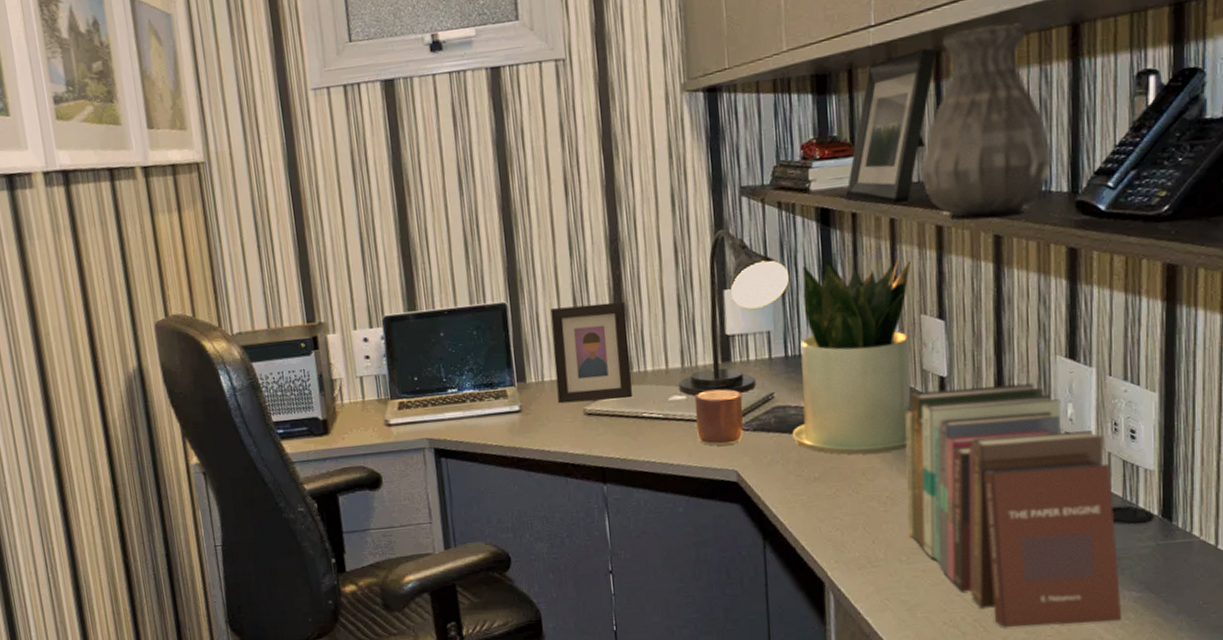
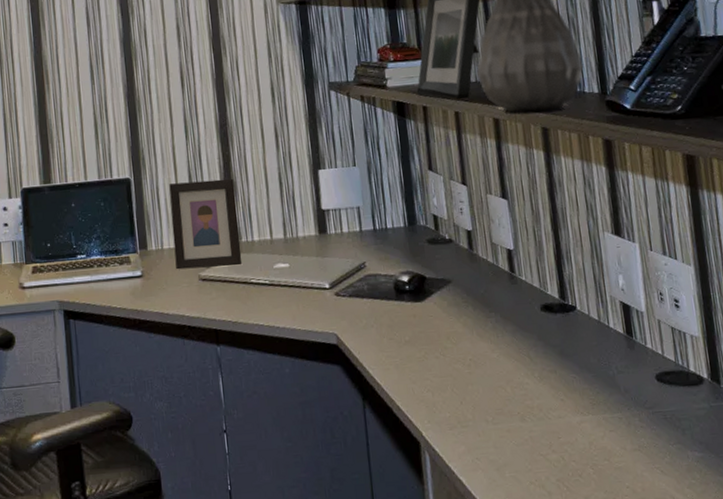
desk lamp: present [678,228,790,396] -> none [282,117,374,264]
mug: present [694,389,743,447] -> none [296,258,341,311]
planter: present [792,256,911,455] -> none [383,143,485,320]
books: present [905,383,1122,627] -> none [481,256,688,487]

